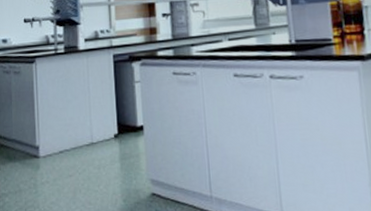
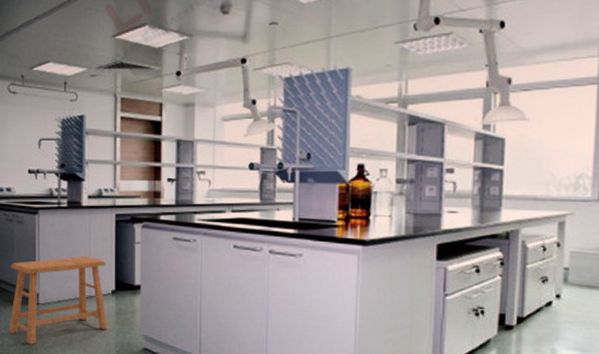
stool: none [9,101,113,203] -> present [9,256,108,345]

